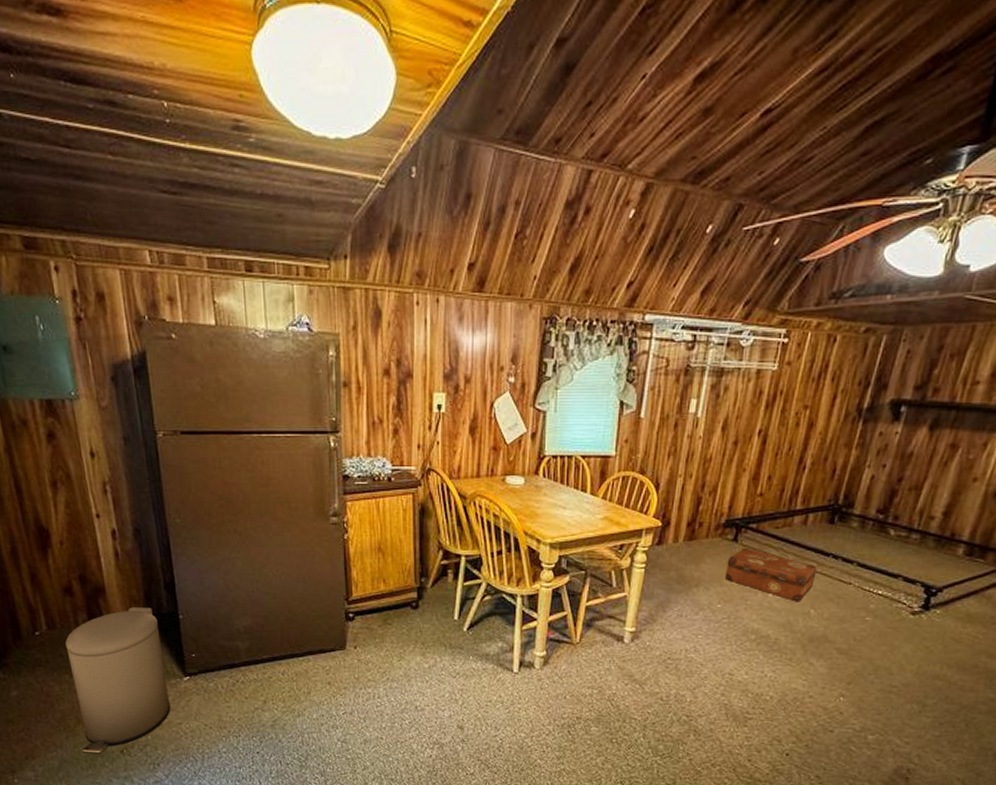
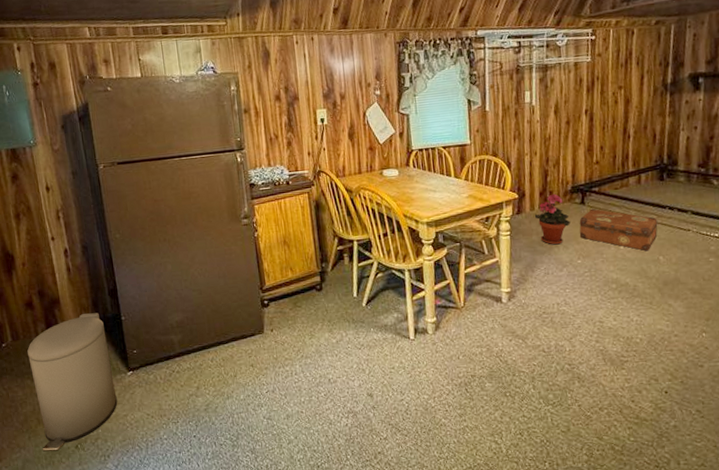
potted plant: none [676,525,717,585] -> present [534,193,570,245]

